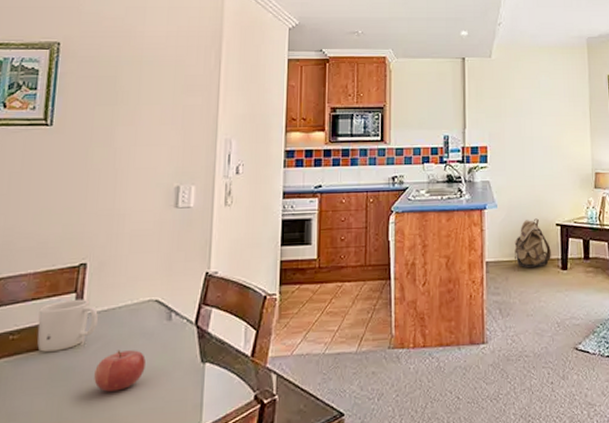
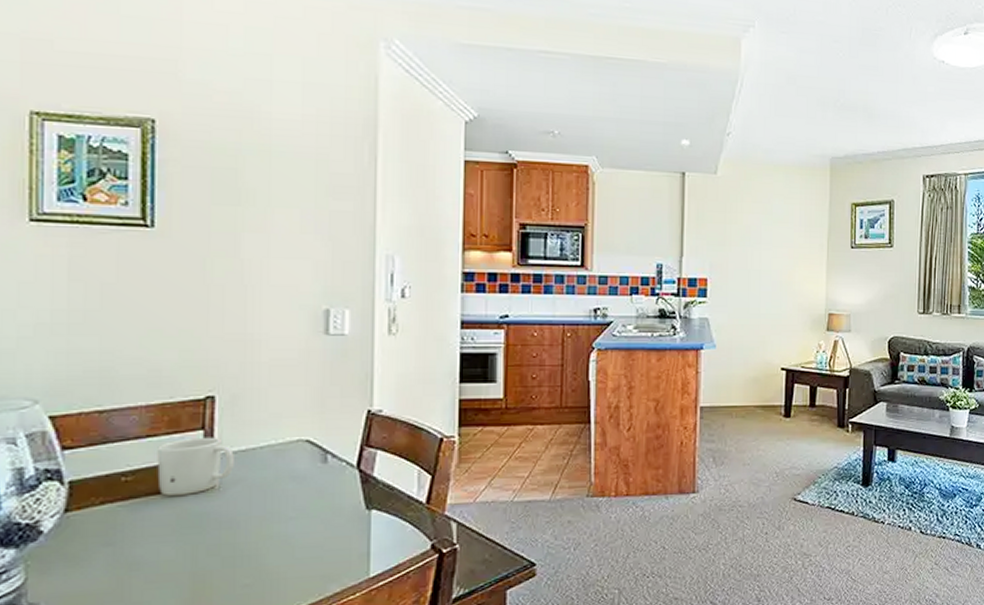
fruit: present [94,350,146,392] -> none [235,494,297,540]
backpack: present [514,218,551,268] -> none [732,361,774,415]

